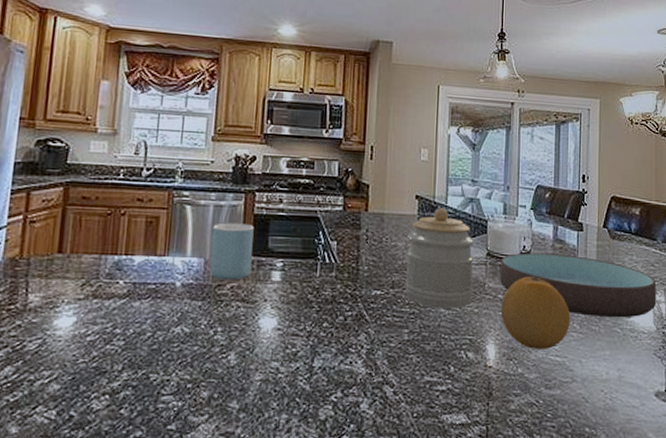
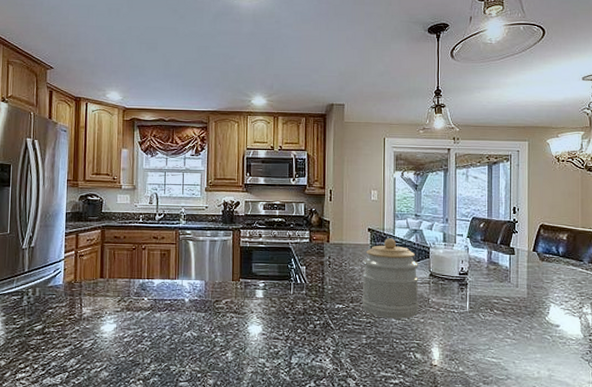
mug: present [209,222,254,280] -> none [209,253,241,297]
bowl: present [500,252,657,318] -> none [442,273,584,327]
fruit: present [500,276,571,349] -> none [443,293,505,352]

